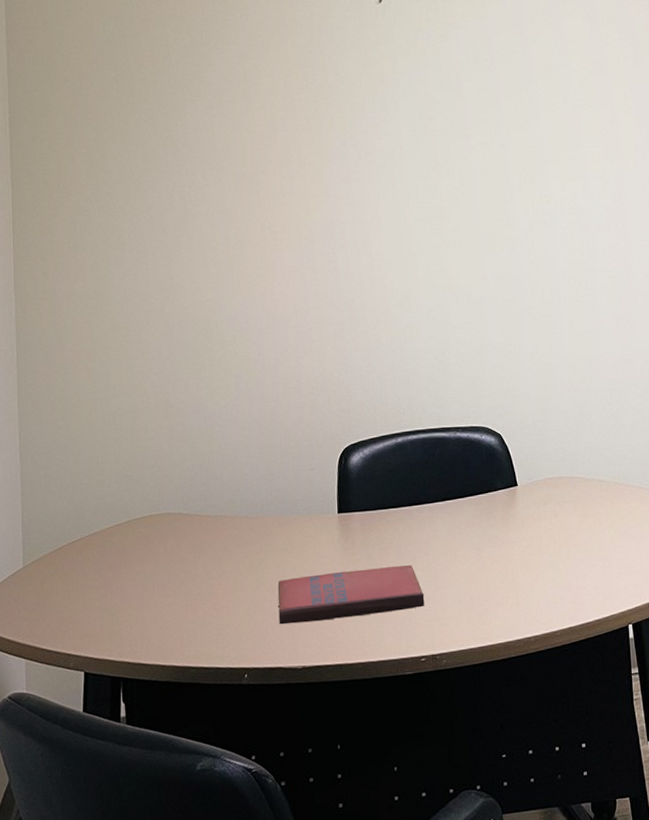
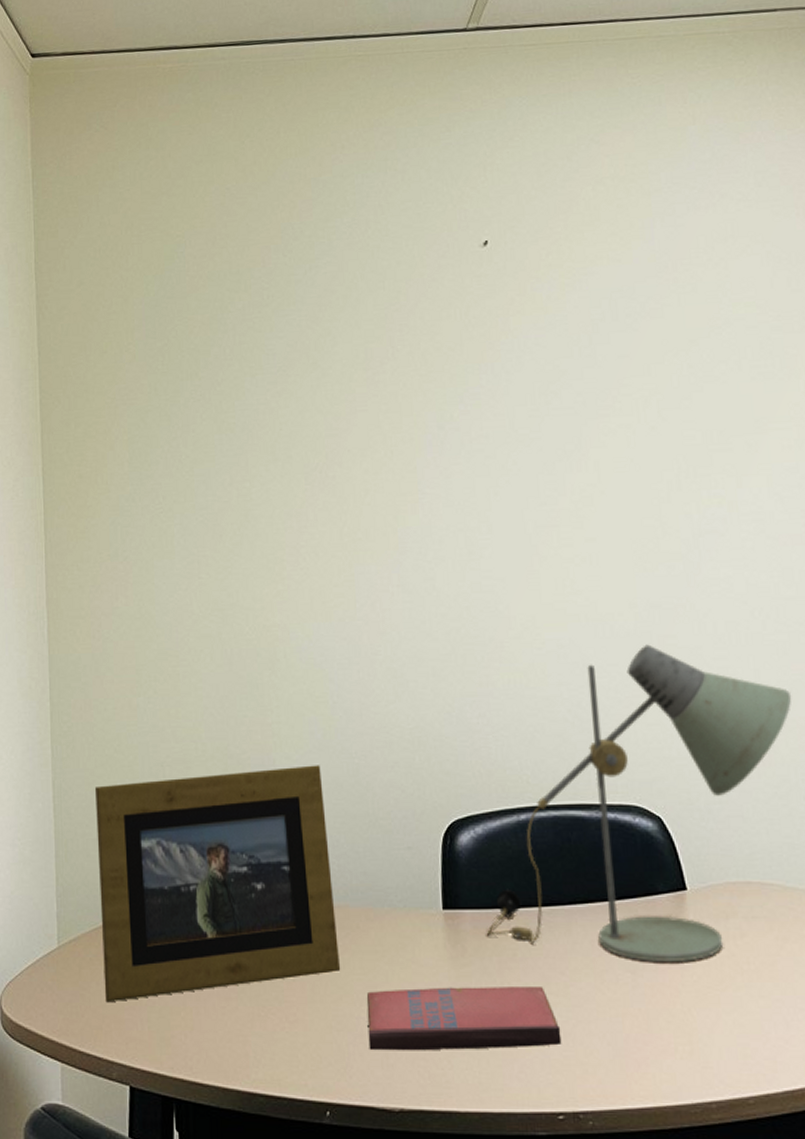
picture frame: none [56,409,258,608] -> present [95,765,341,1003]
desk lamp: none [370,307,595,541] -> present [486,644,792,963]

